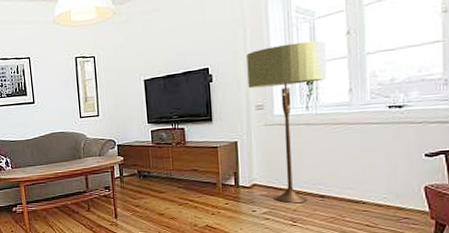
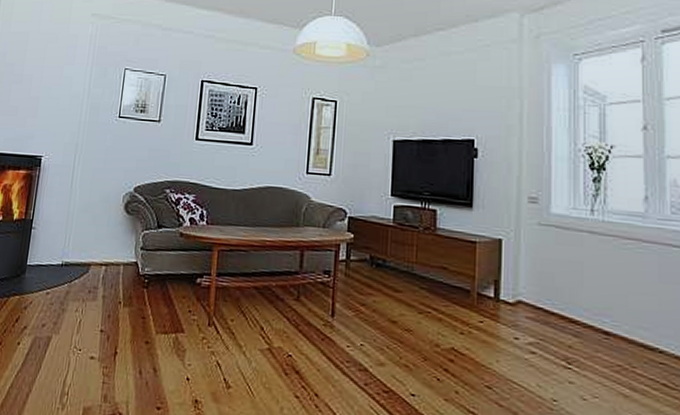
floor lamp: present [246,40,327,203] -> none [521,127,618,337]

